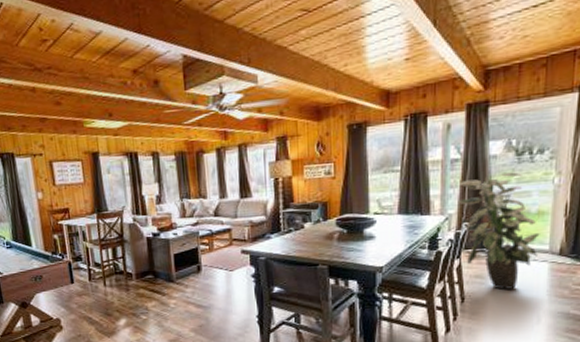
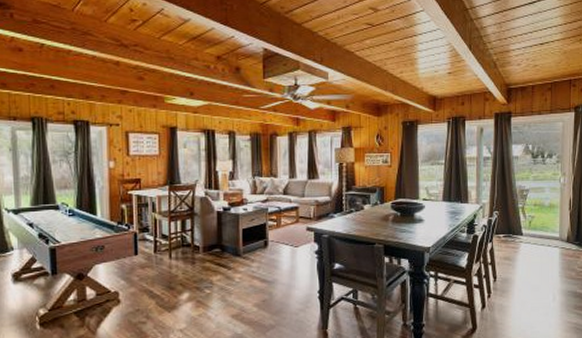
indoor plant: present [458,172,540,290] -> none [489,171,552,271]

